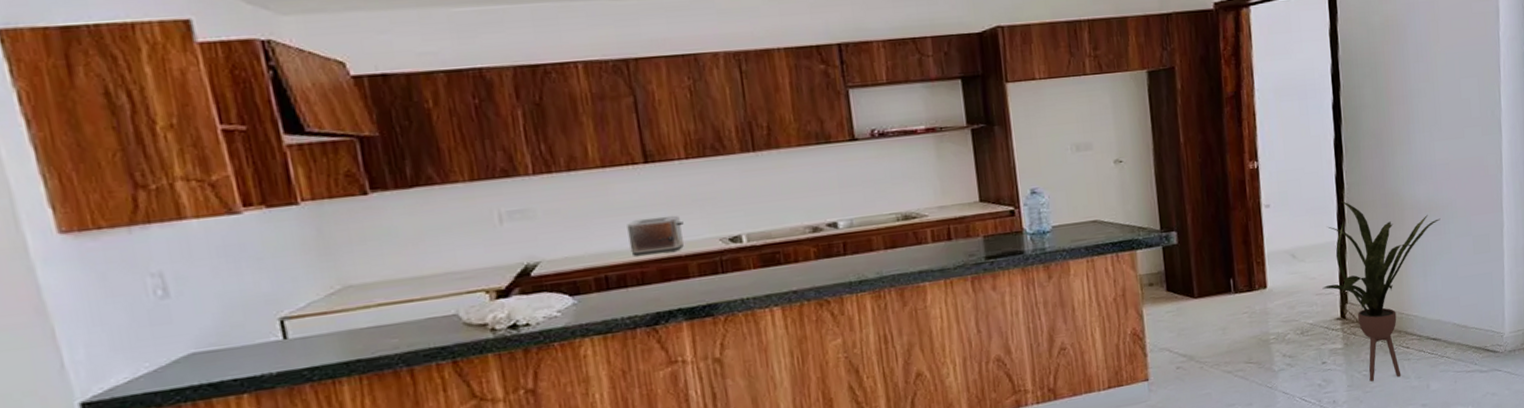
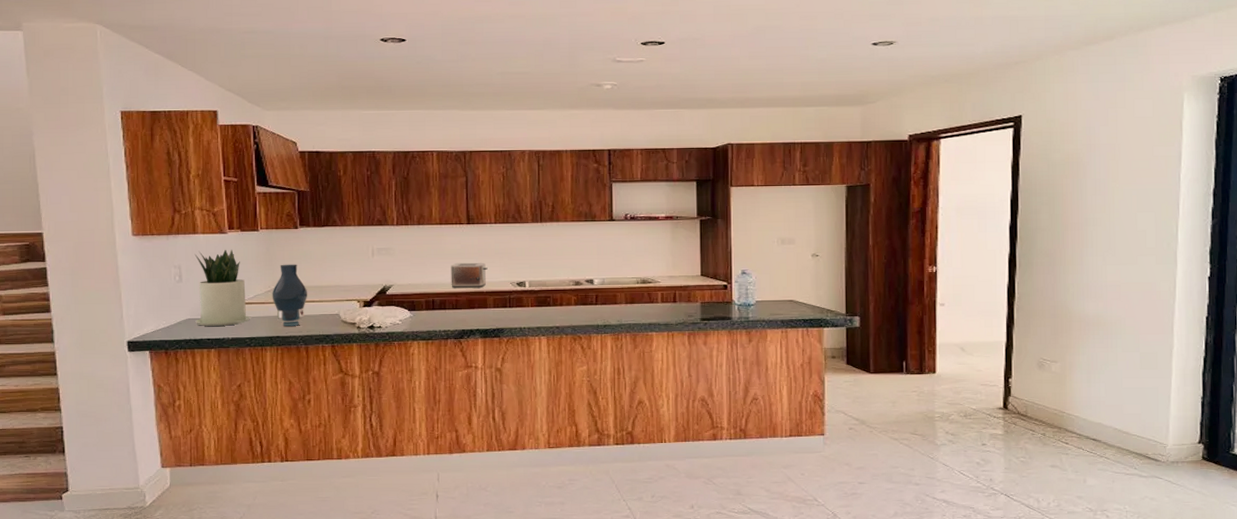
planter: none [186,238,307,362] -> present [194,250,251,326]
vase: none [337,248,401,344] -> present [272,264,308,326]
house plant: present [1322,201,1441,382] -> none [987,308,1108,468]

